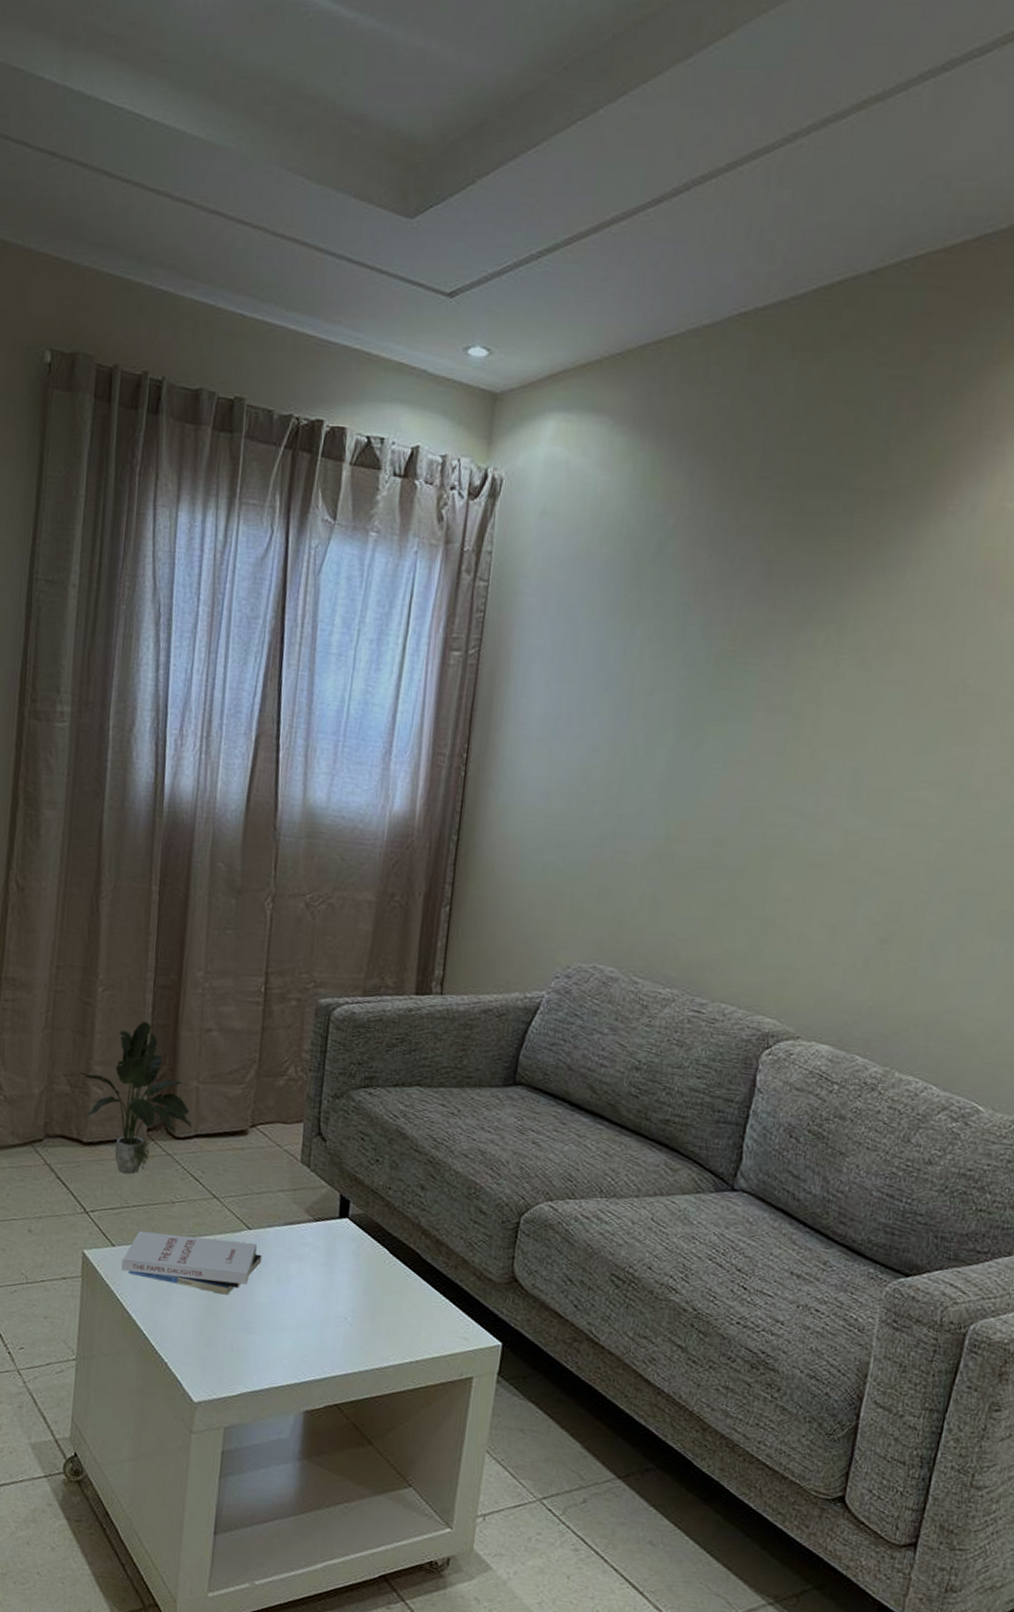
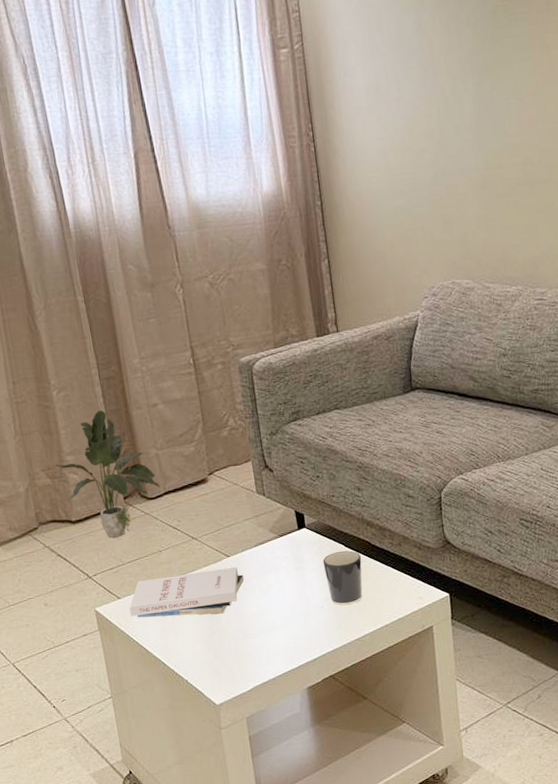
mug: none [357,1256,406,1326] -> present [322,550,363,606]

